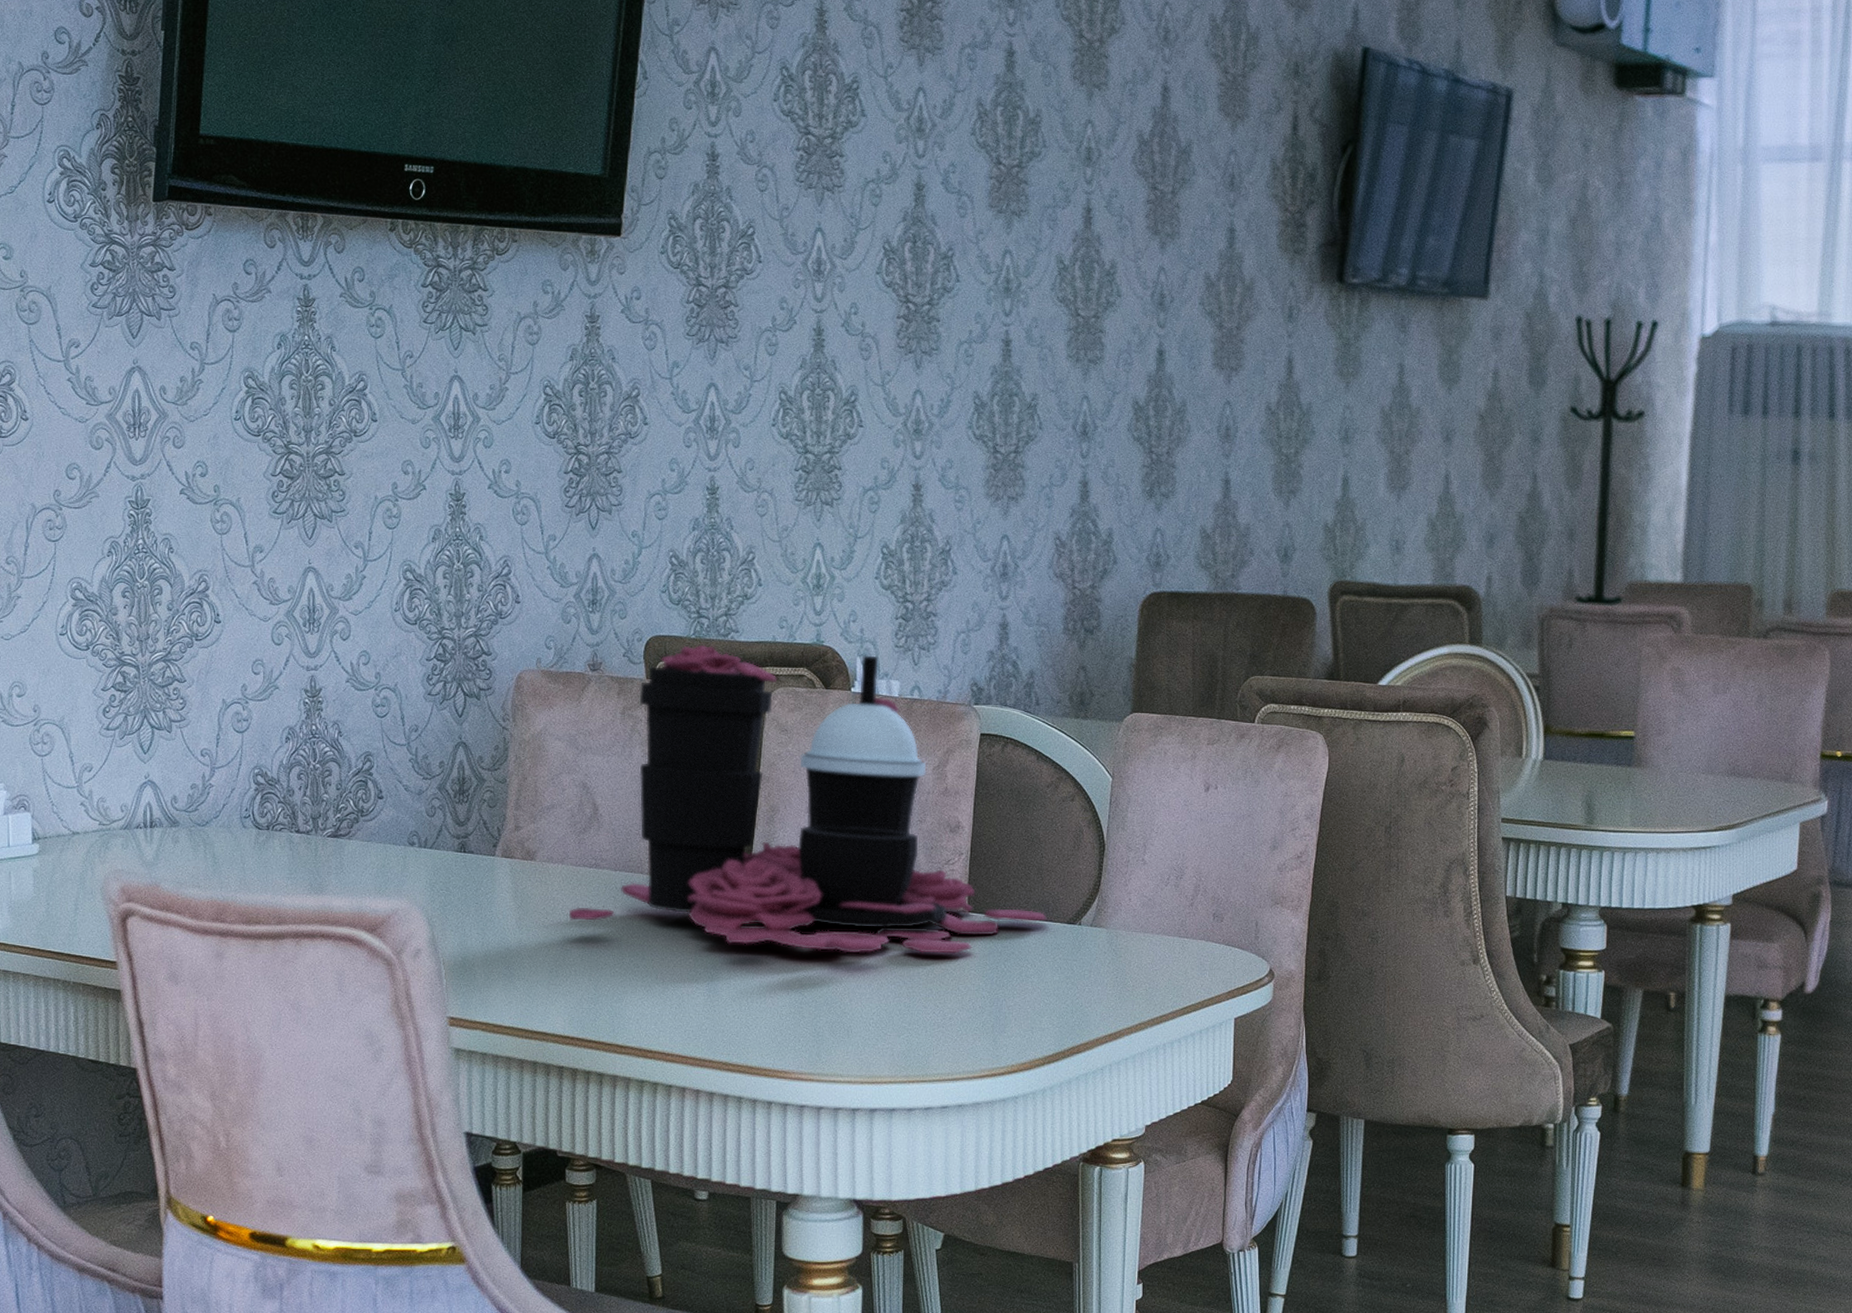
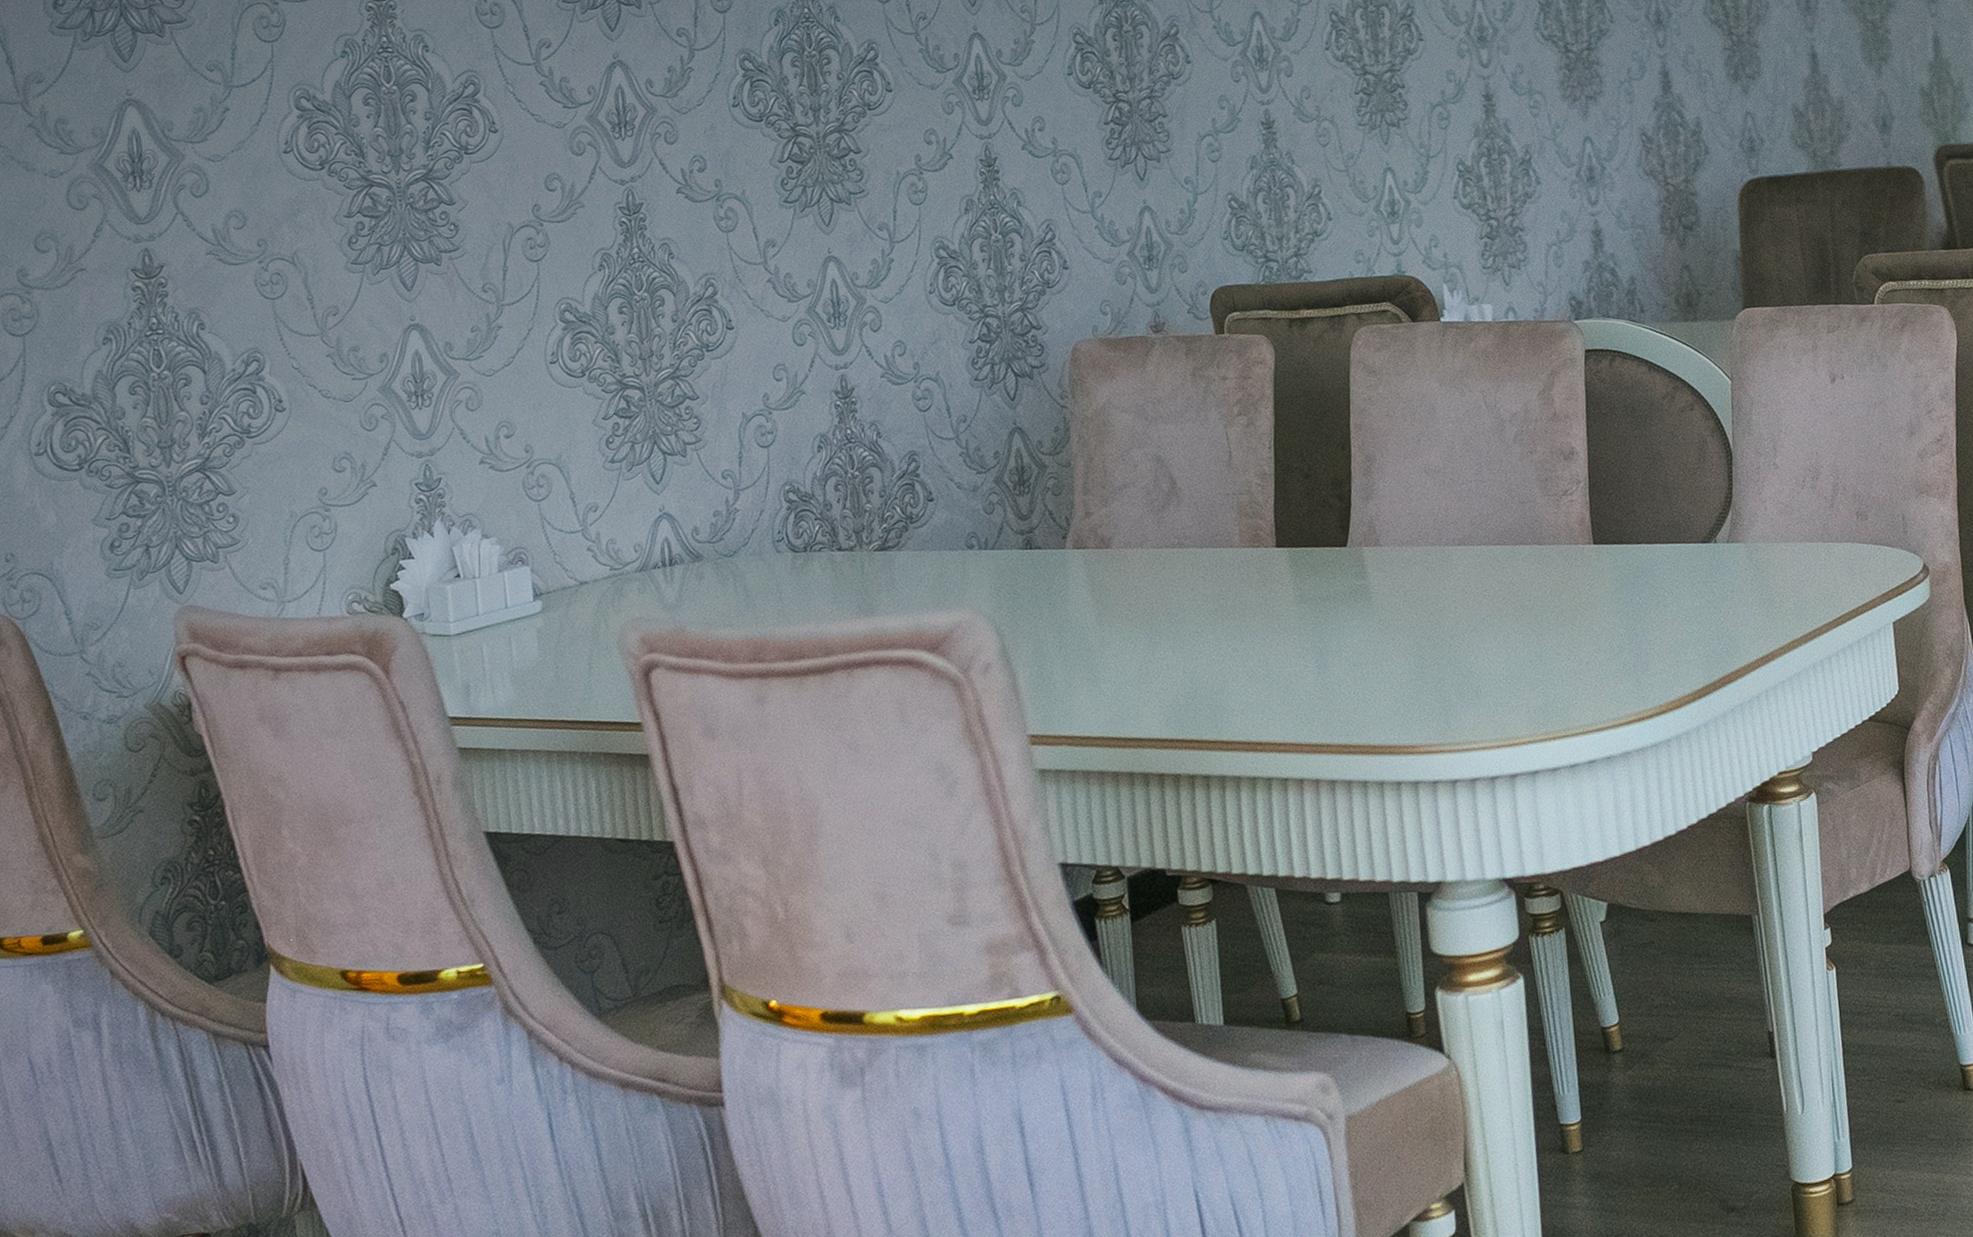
flower arrangement: present [568,644,1047,954] -> none [1153,280,1679,614]

